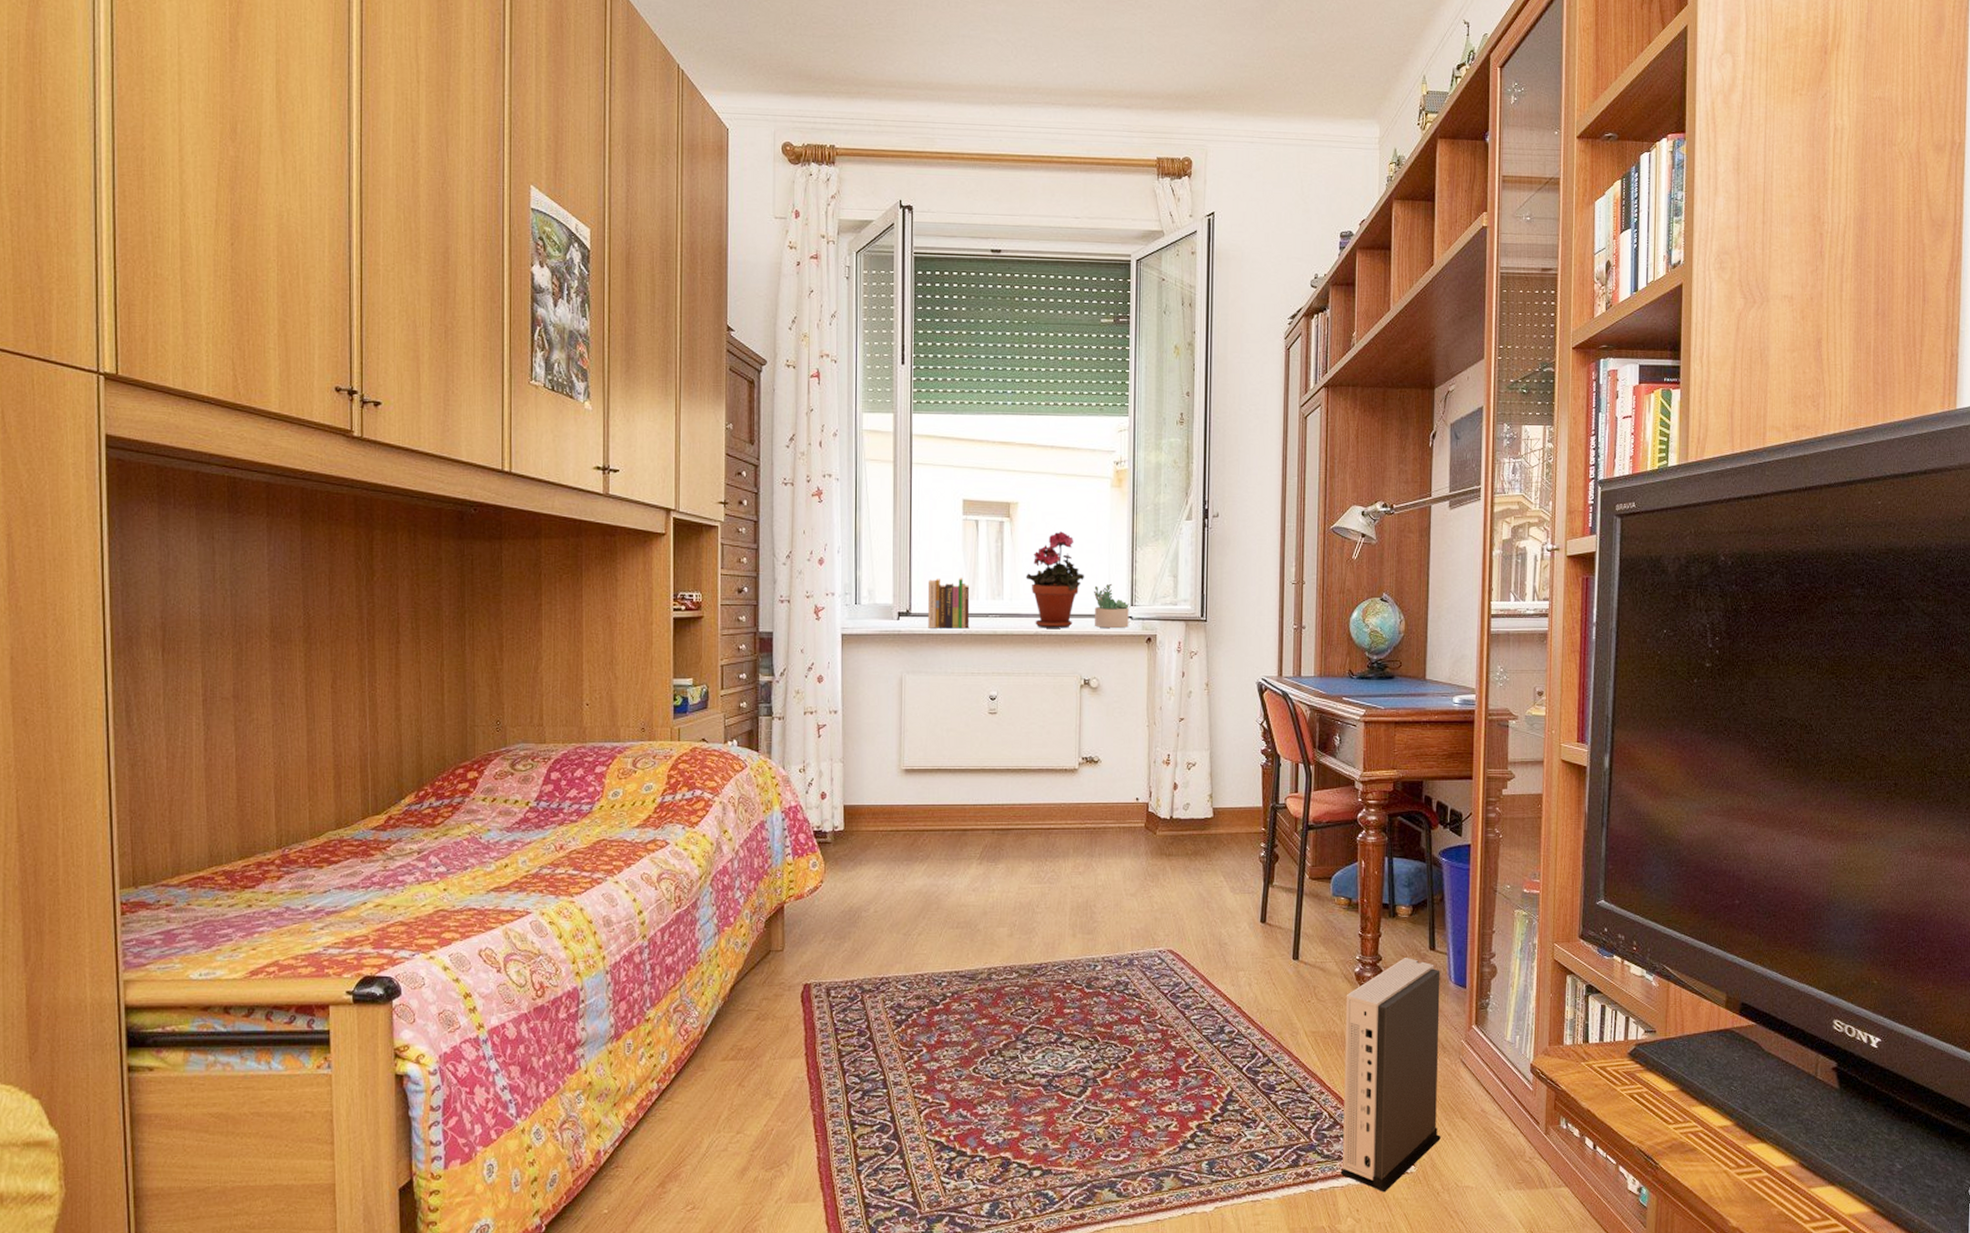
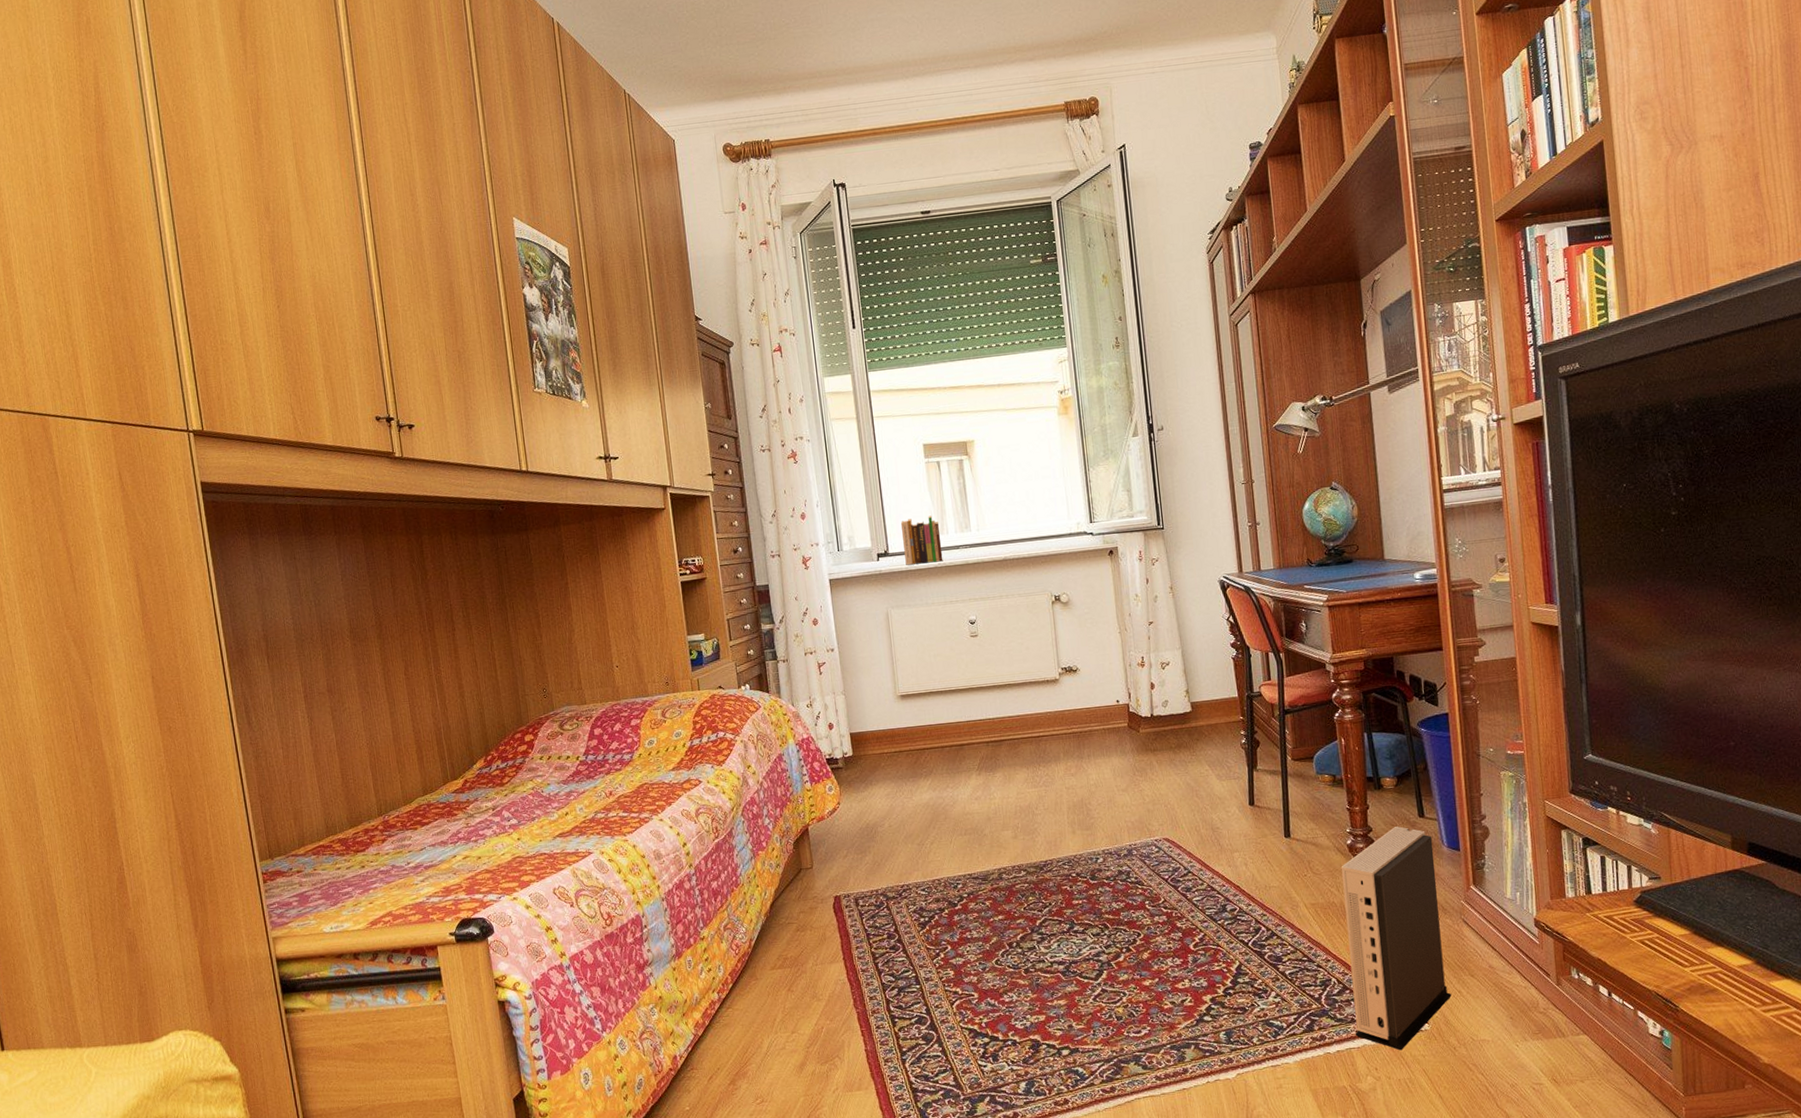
potted plant: present [1025,531,1084,628] -> none [989,462,1044,553]
succulent plant: present [1094,583,1131,628] -> none [1054,504,1091,547]

